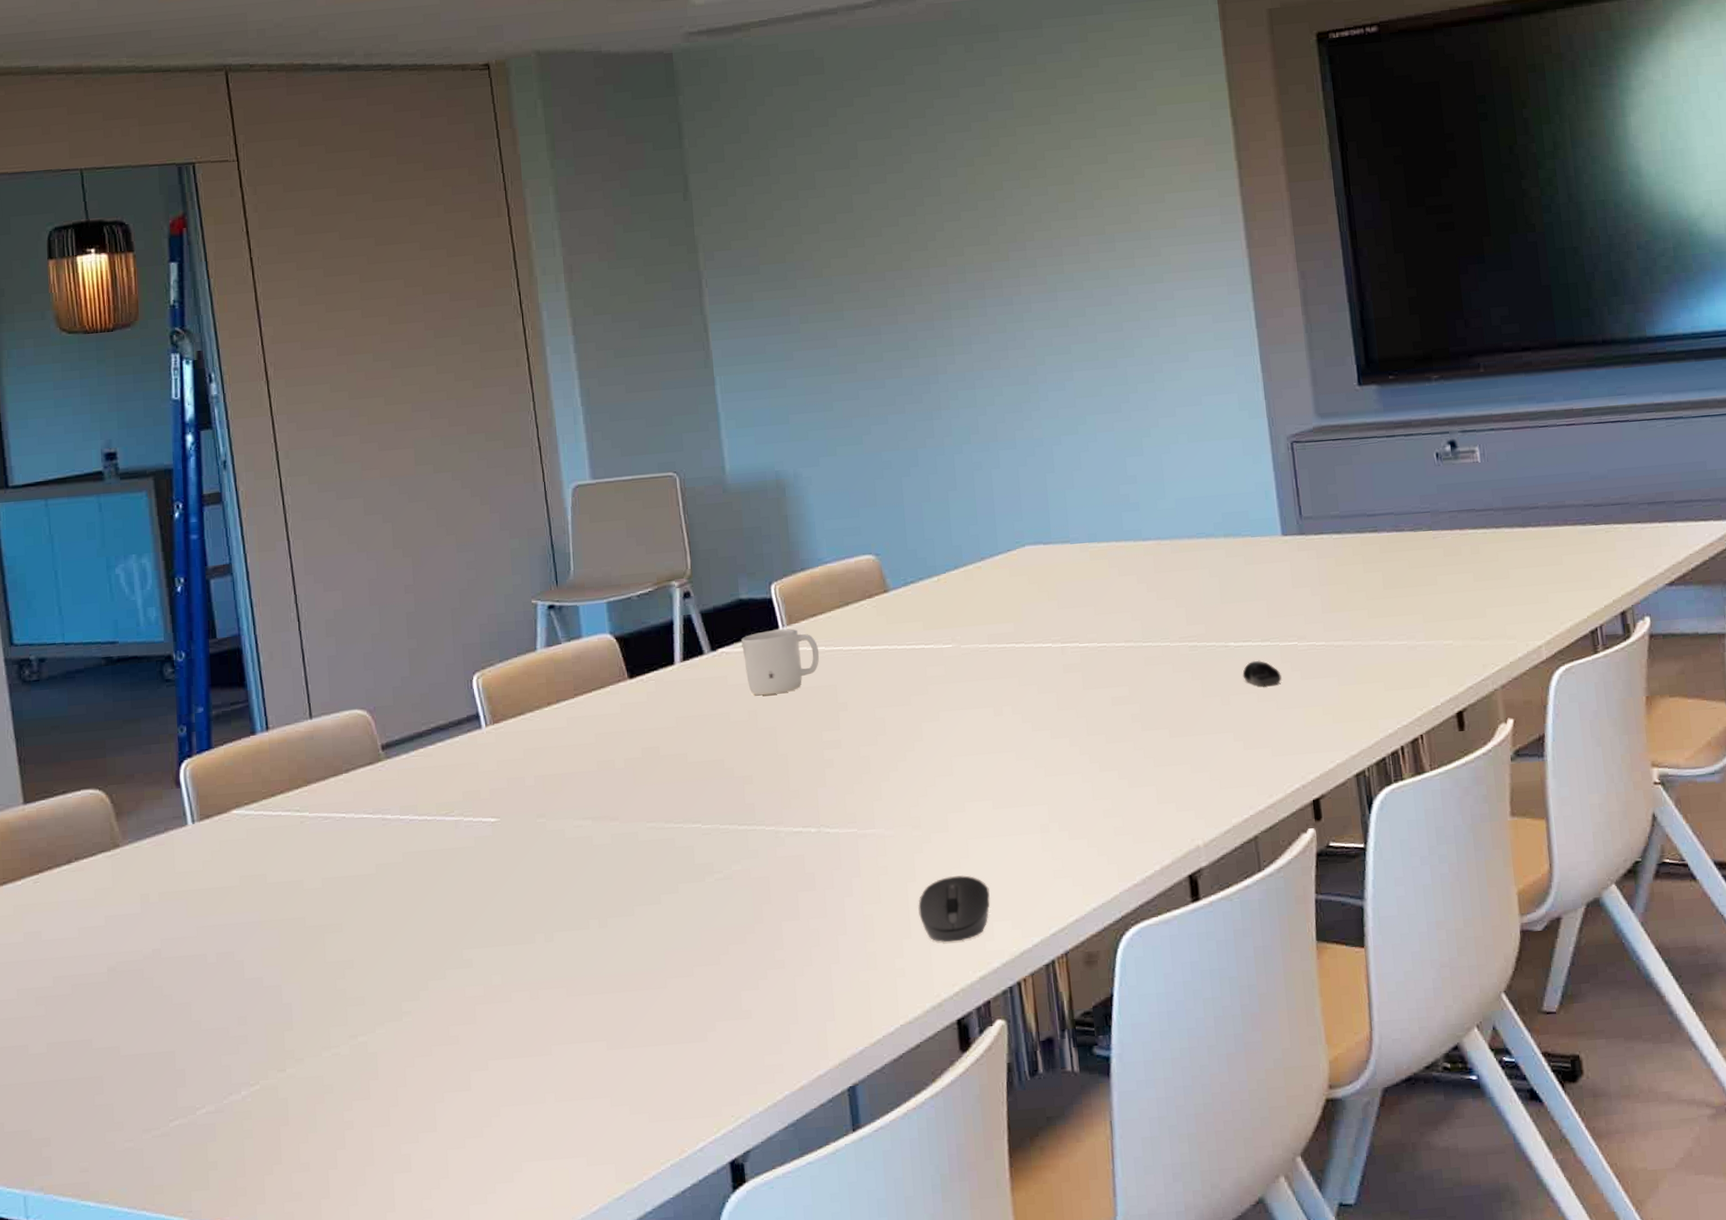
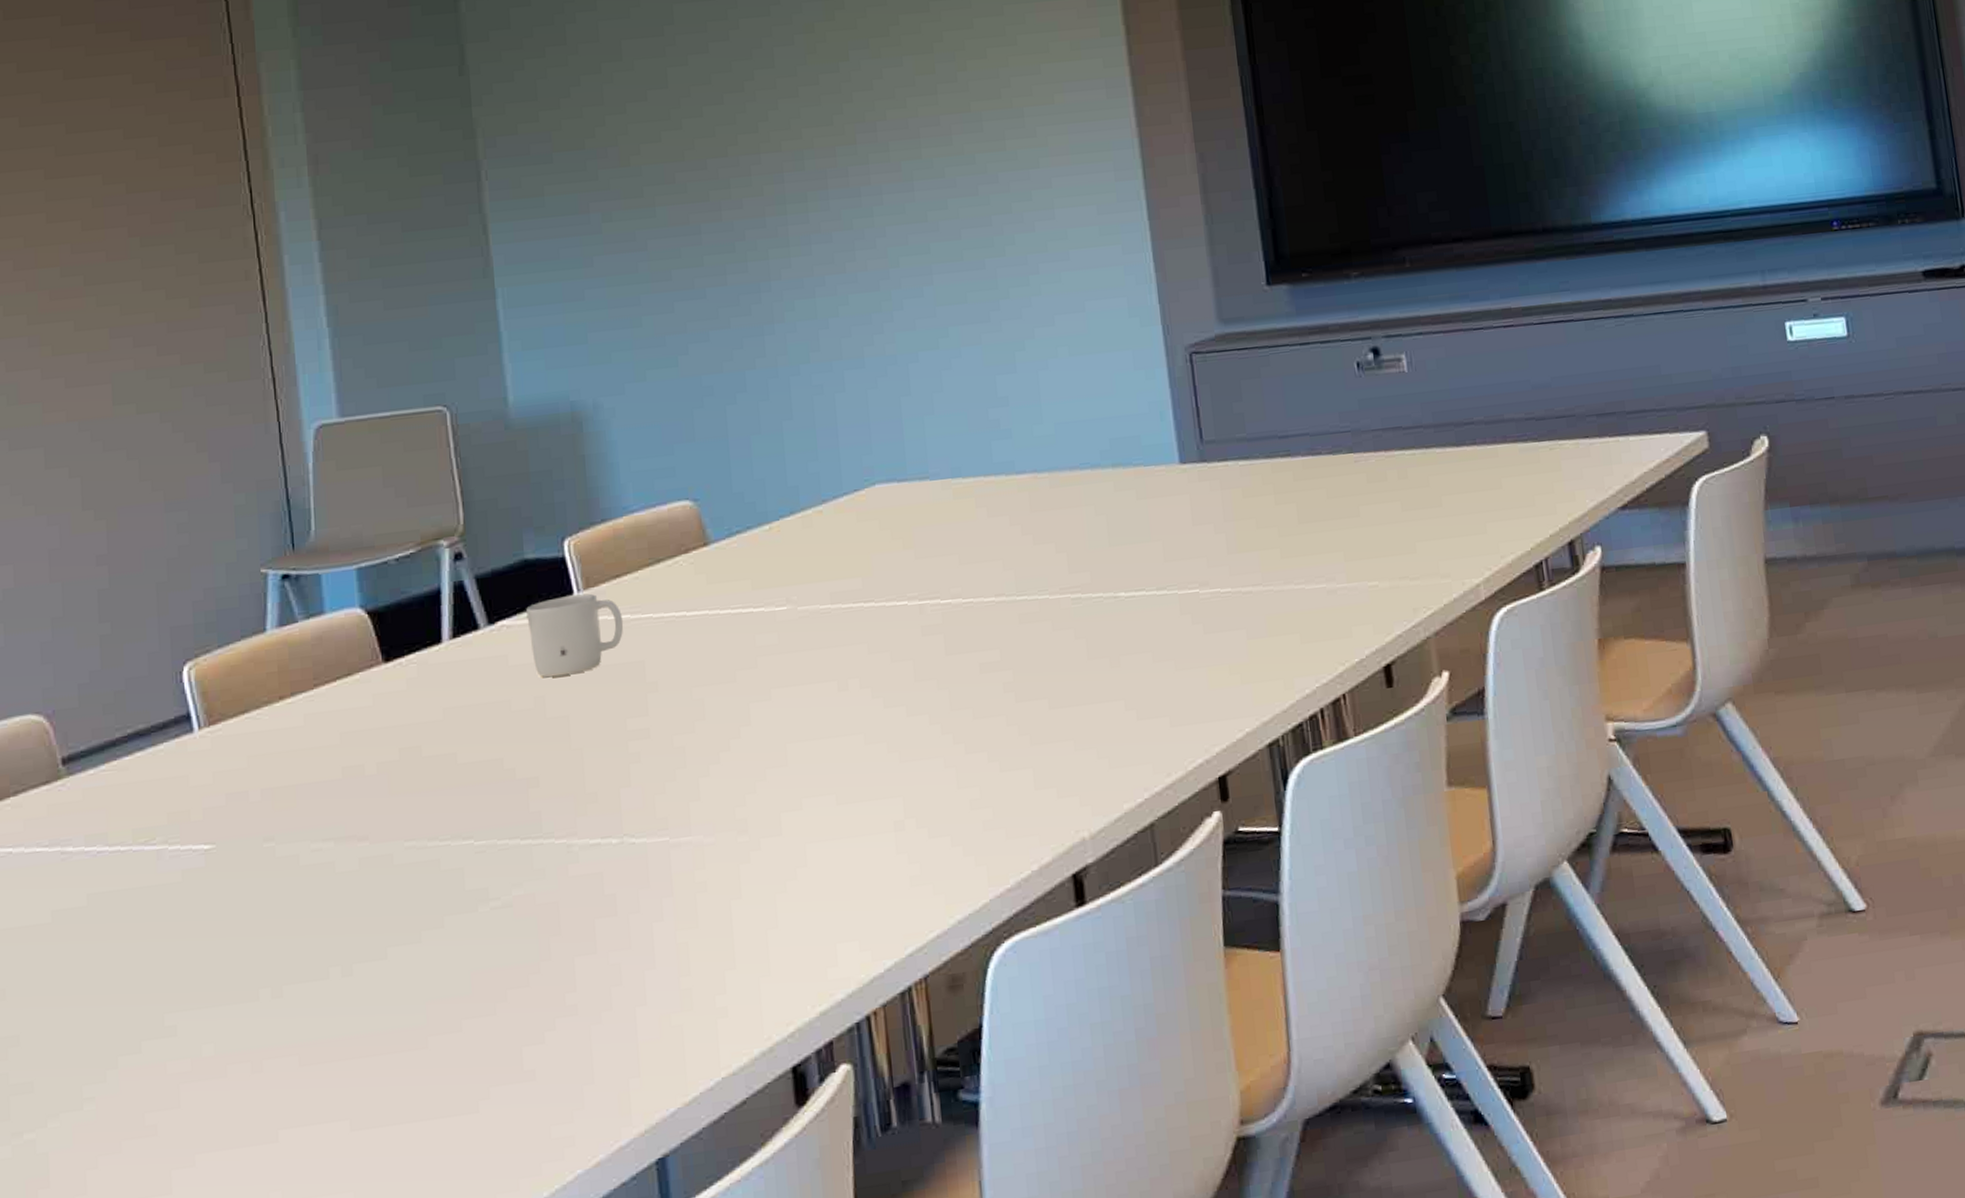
computer mouse: present [918,875,990,942] -> none [744,888,833,972]
computer mouse: present [1242,660,1282,686] -> none [1134,612,1181,644]

